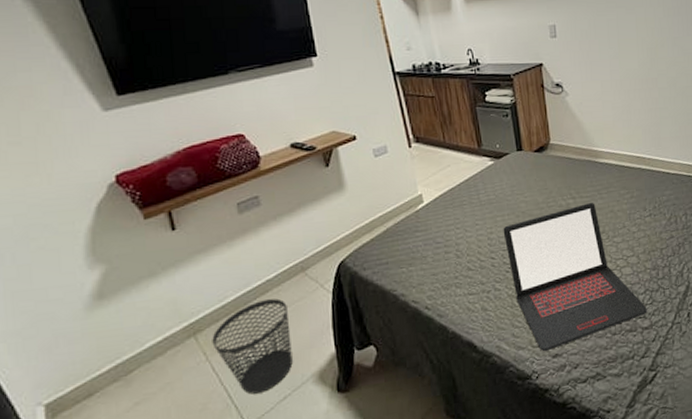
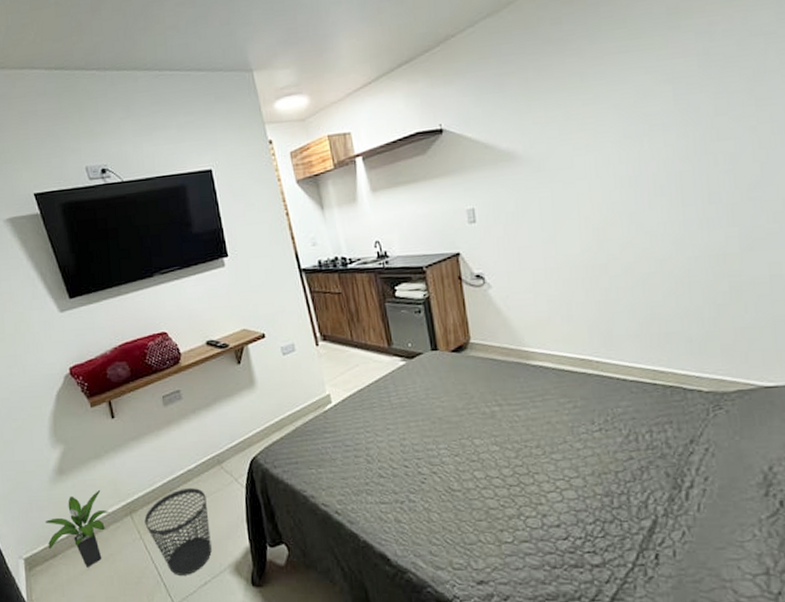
potted plant: none [77,313,168,403] -> present [45,490,110,568]
laptop: present [503,202,647,352] -> none [417,410,598,576]

